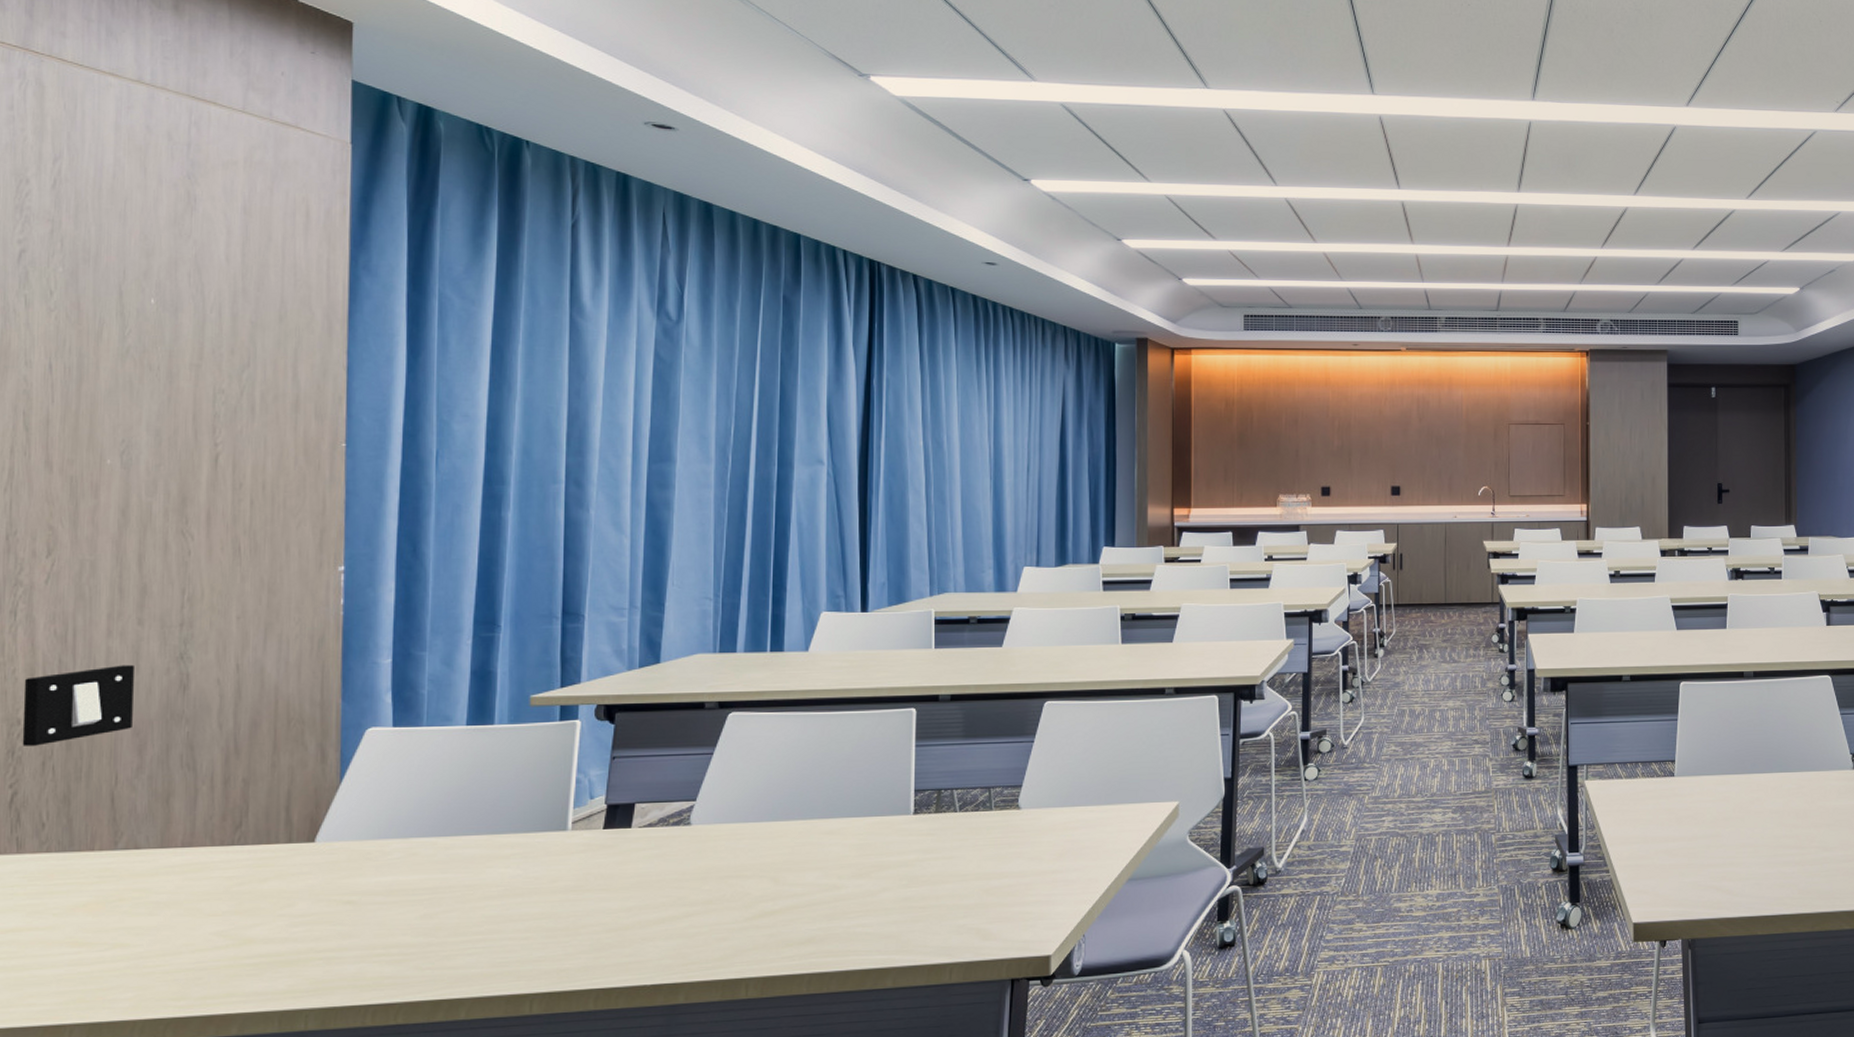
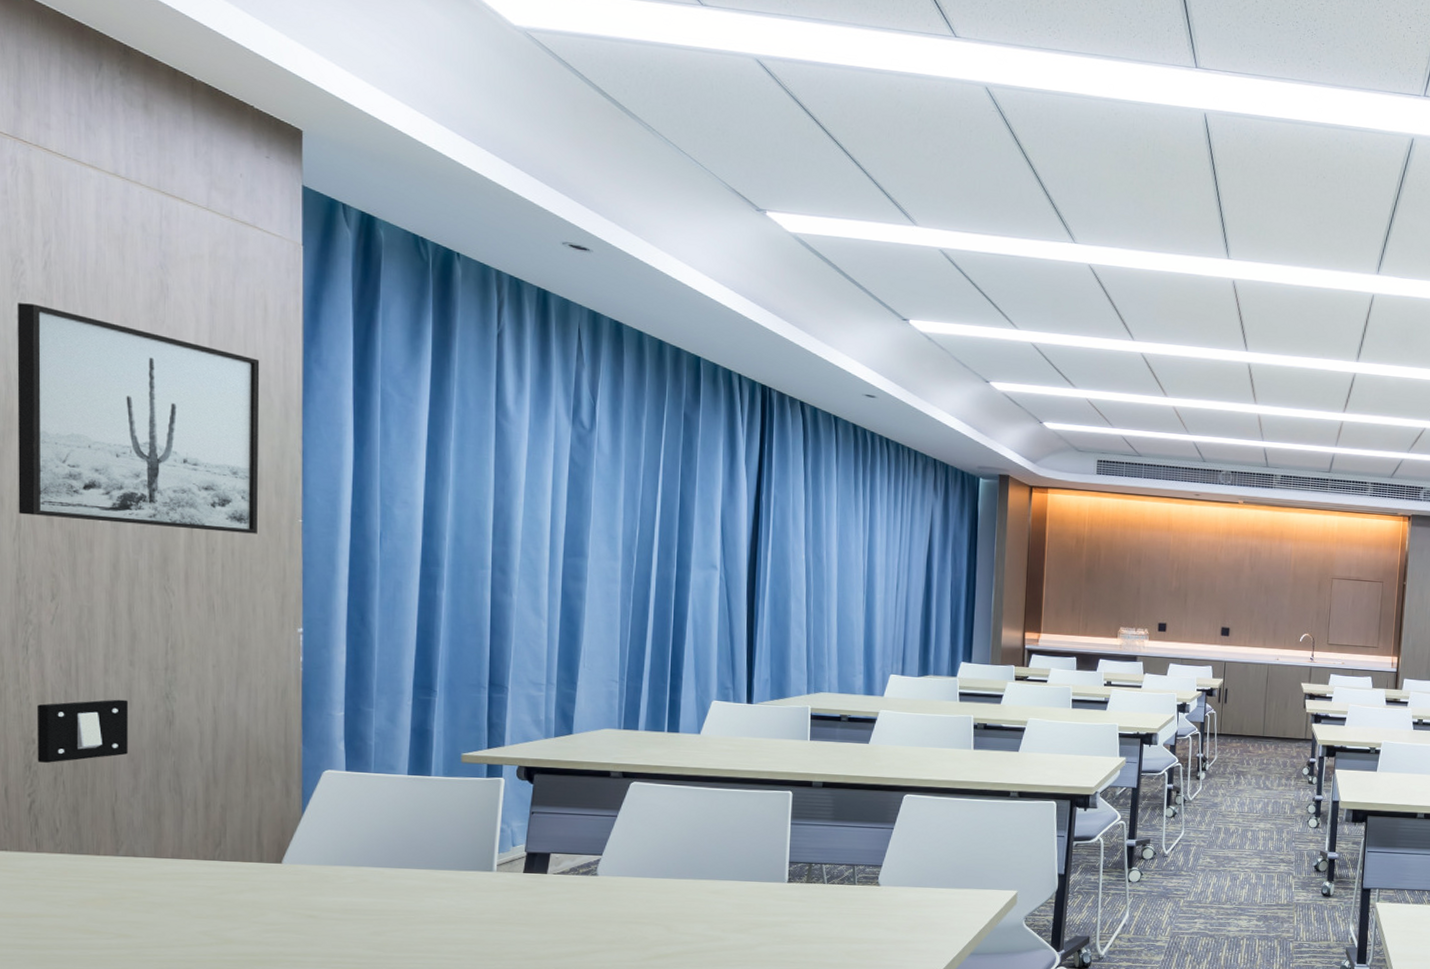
wall art: none [11,226,300,464] -> present [17,303,260,534]

